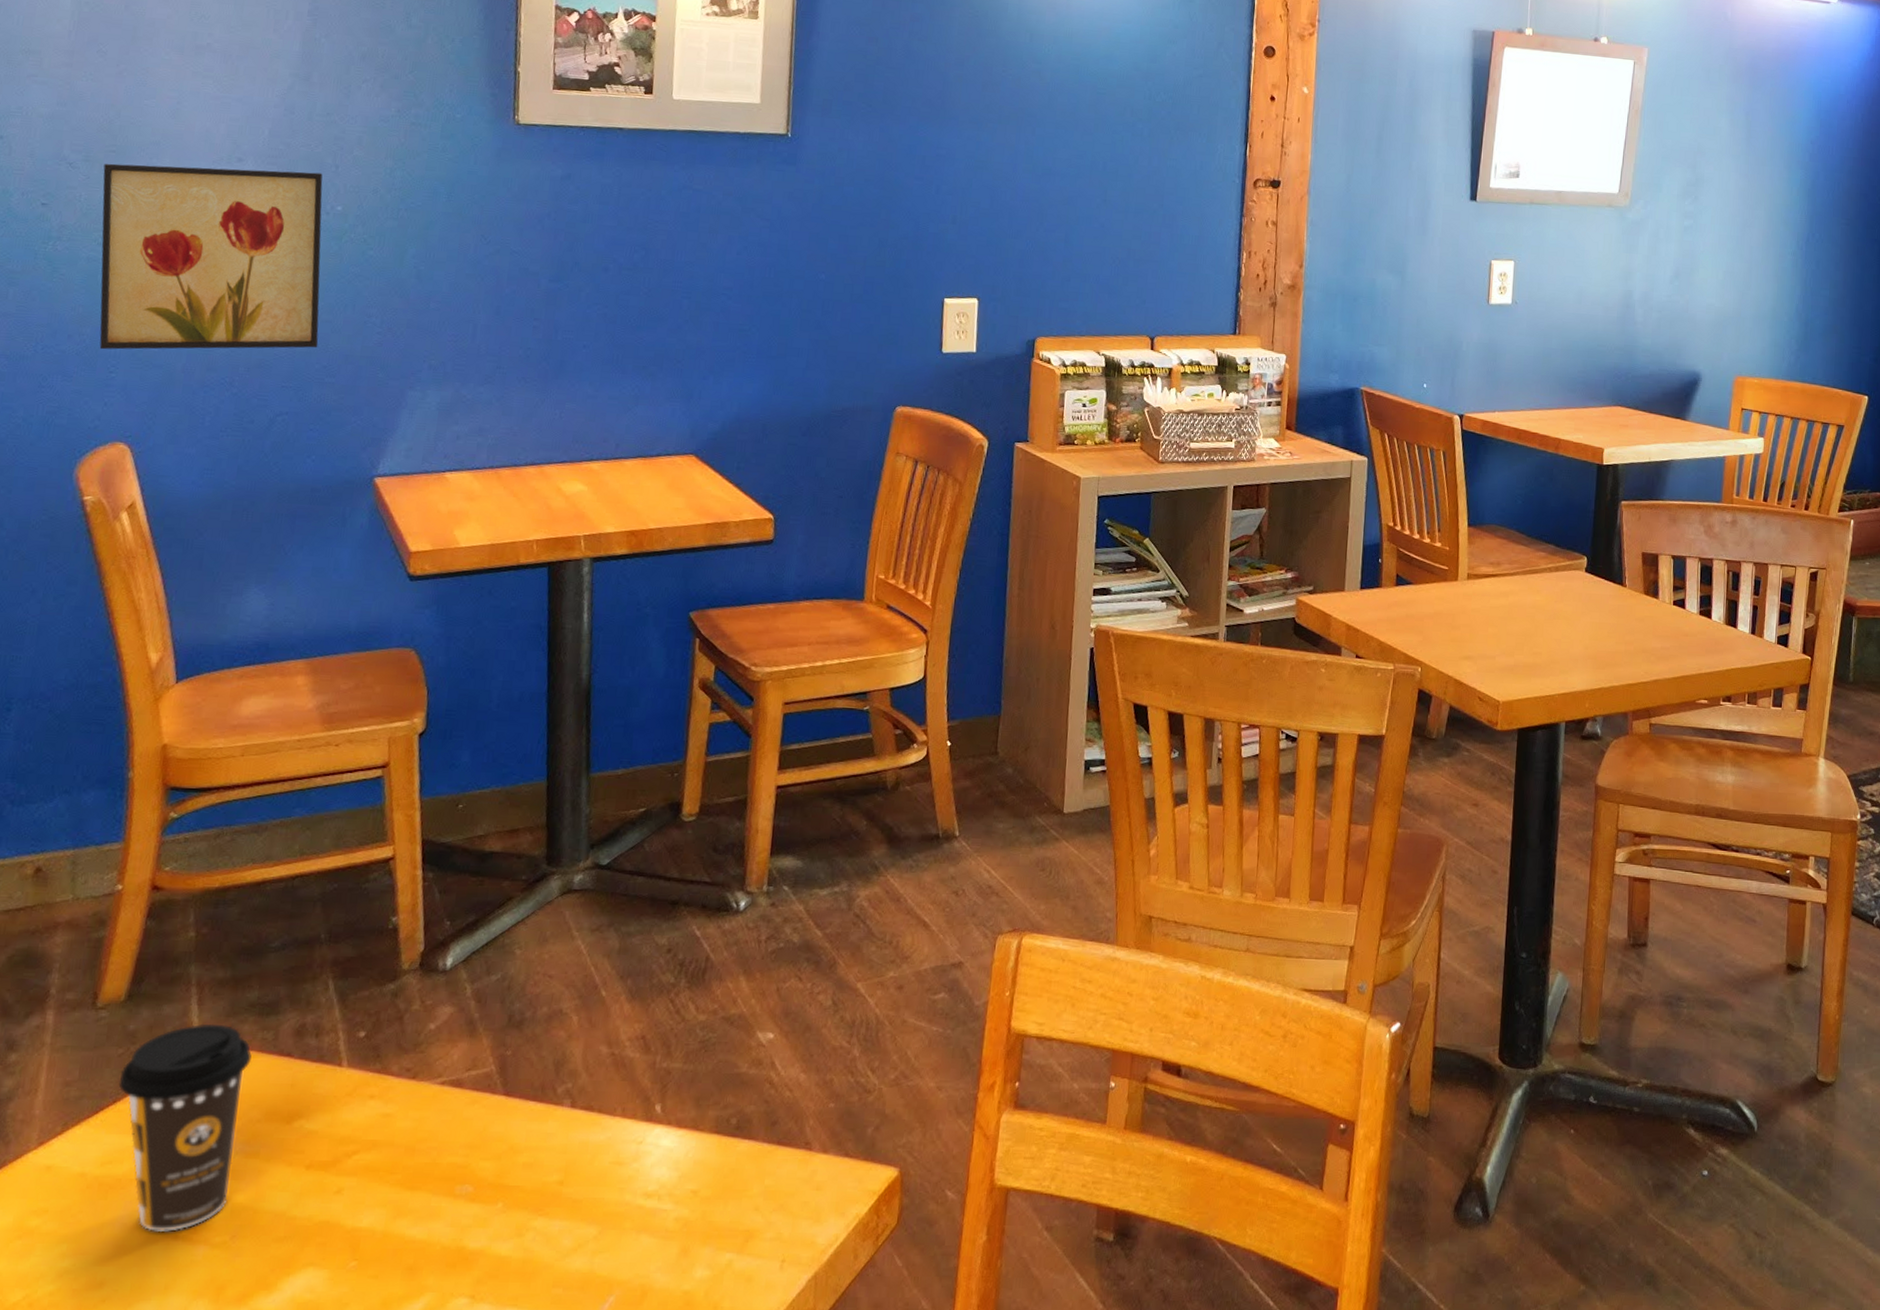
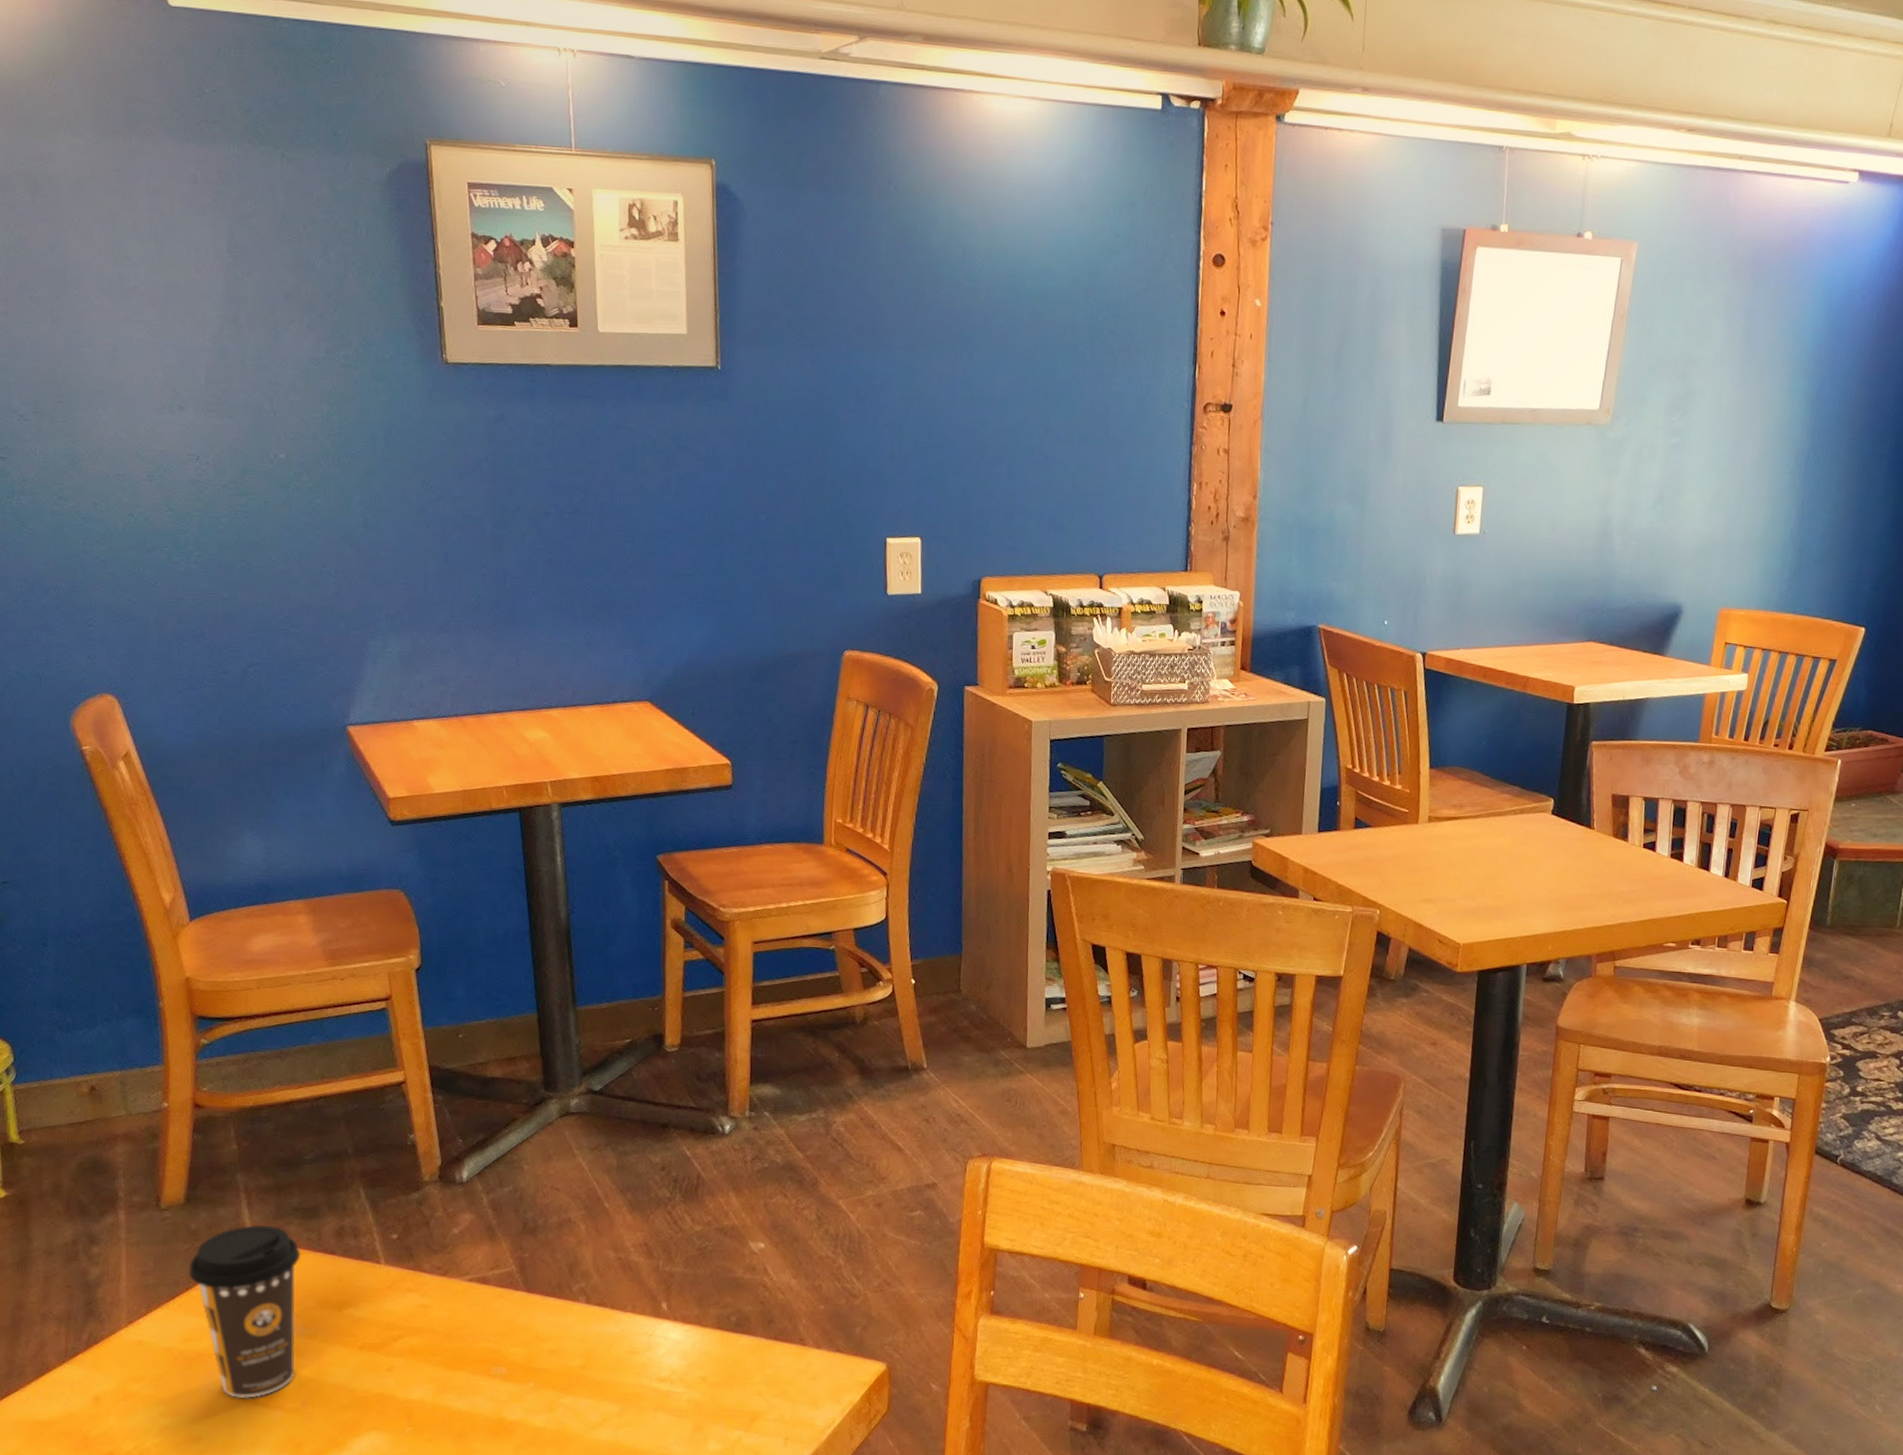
wall art: present [99,163,323,350] -> none [53,414,279,604]

